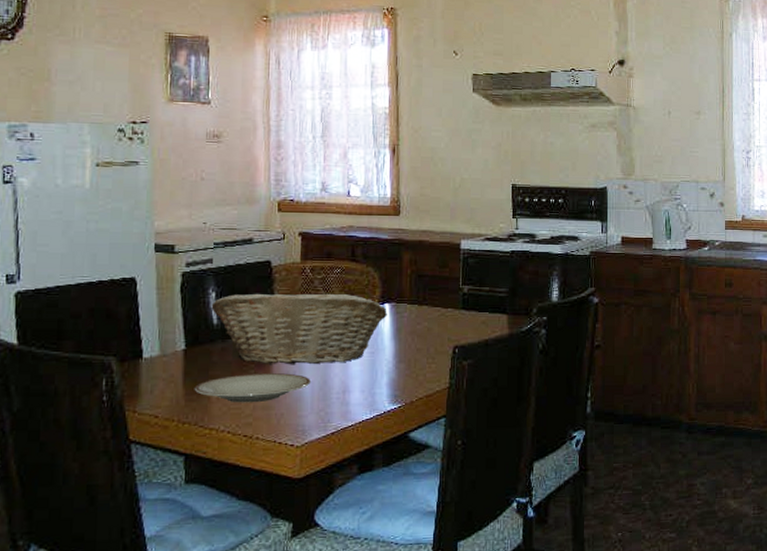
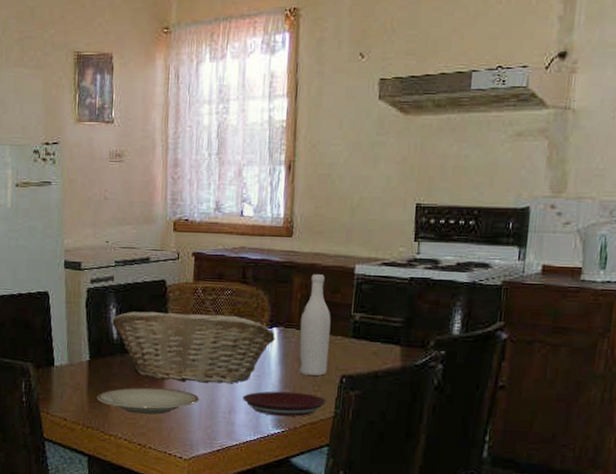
plate: none [356,366,442,392] -> present [242,391,327,417]
wine bottle: none [411,250,441,348] -> present [299,274,331,376]

